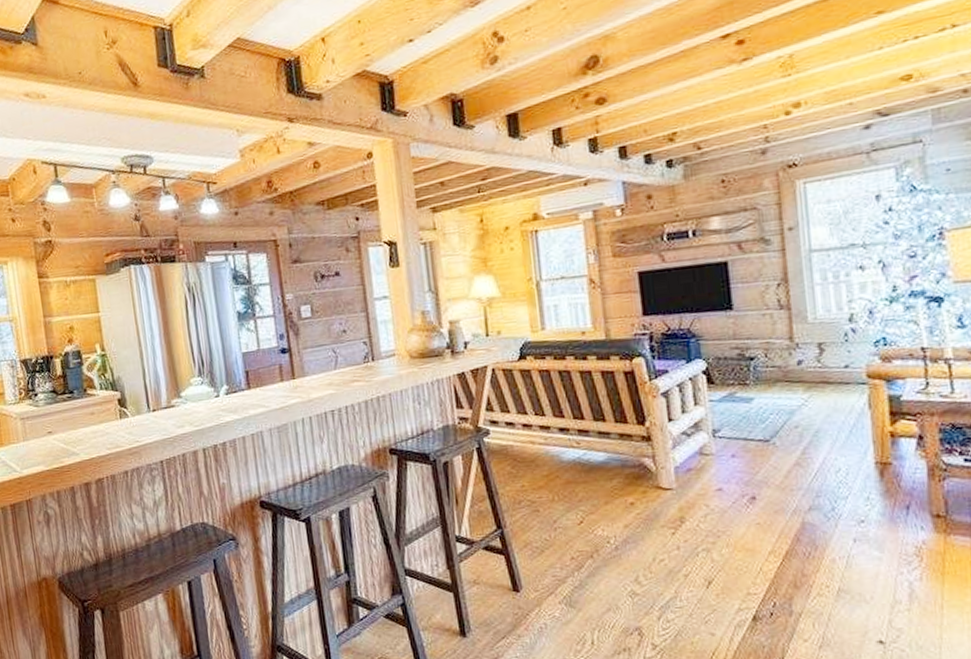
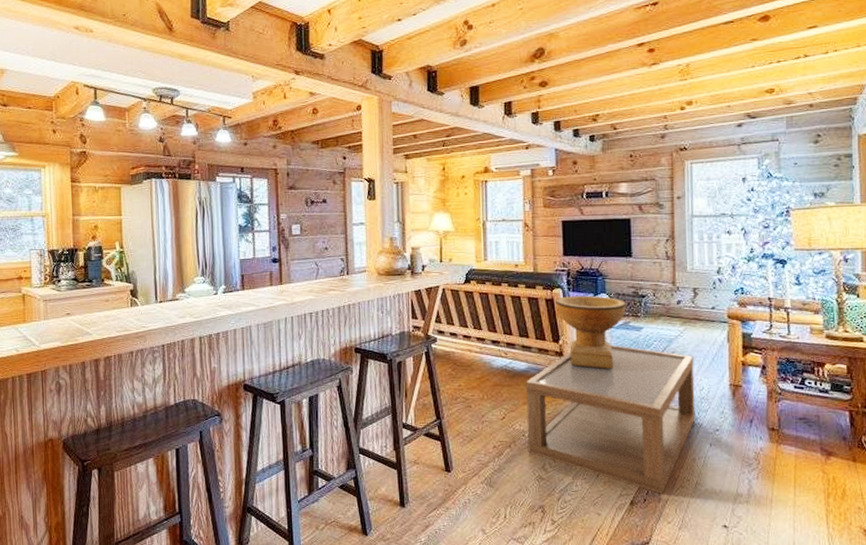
coffee table: none [606,423,832,606] -> present [526,345,696,494]
decorative bowl: none [637,362,730,454] -> present [556,295,626,369]

